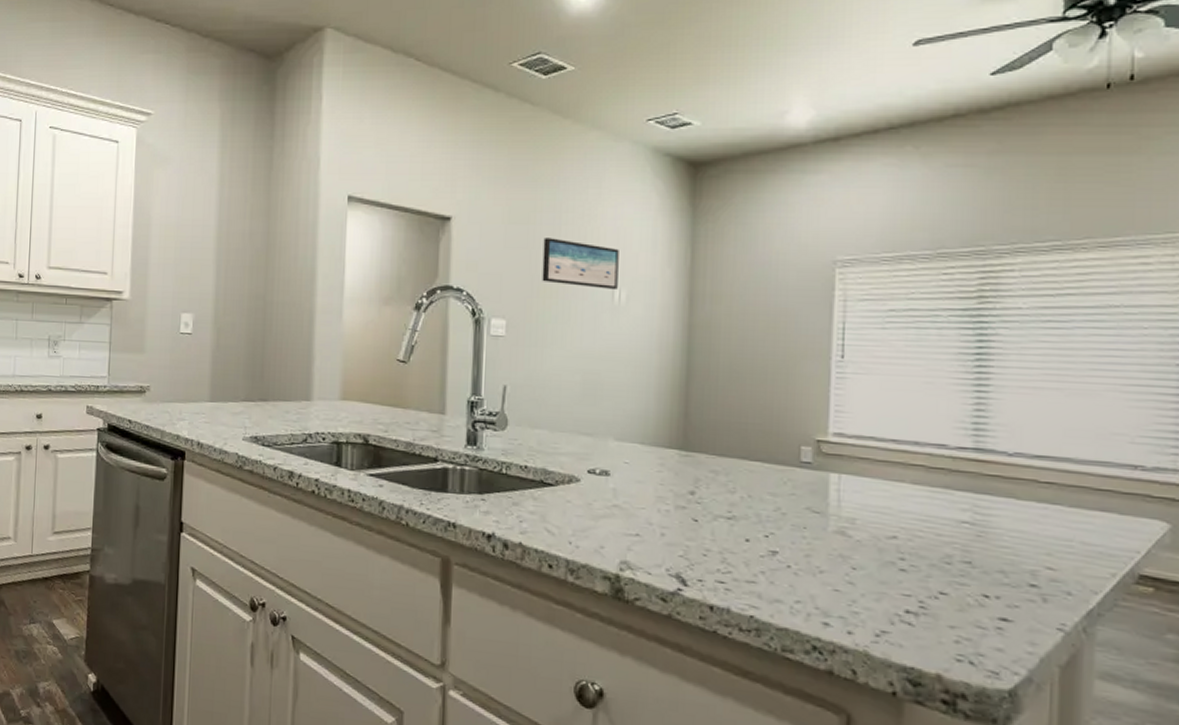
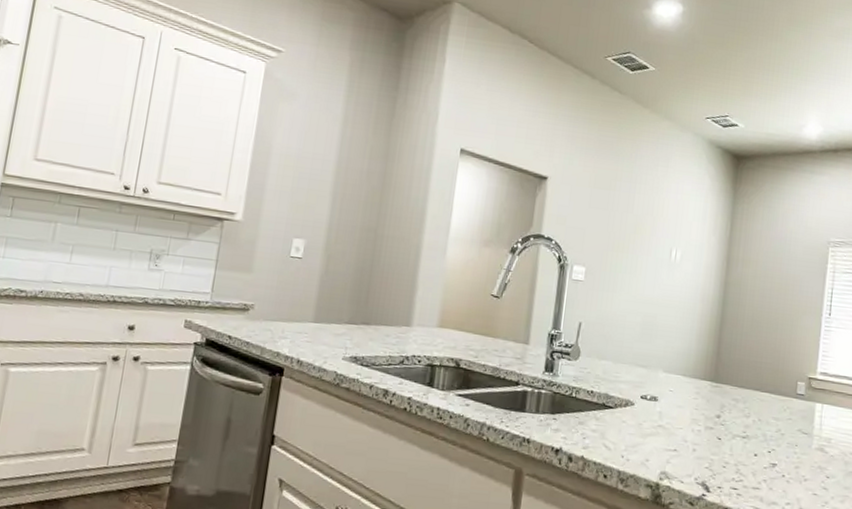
wall art: present [542,238,619,290] -> none [617,202,678,250]

